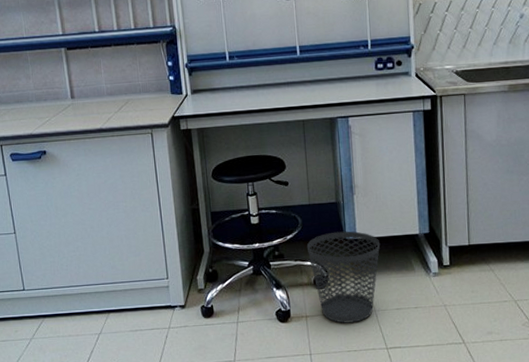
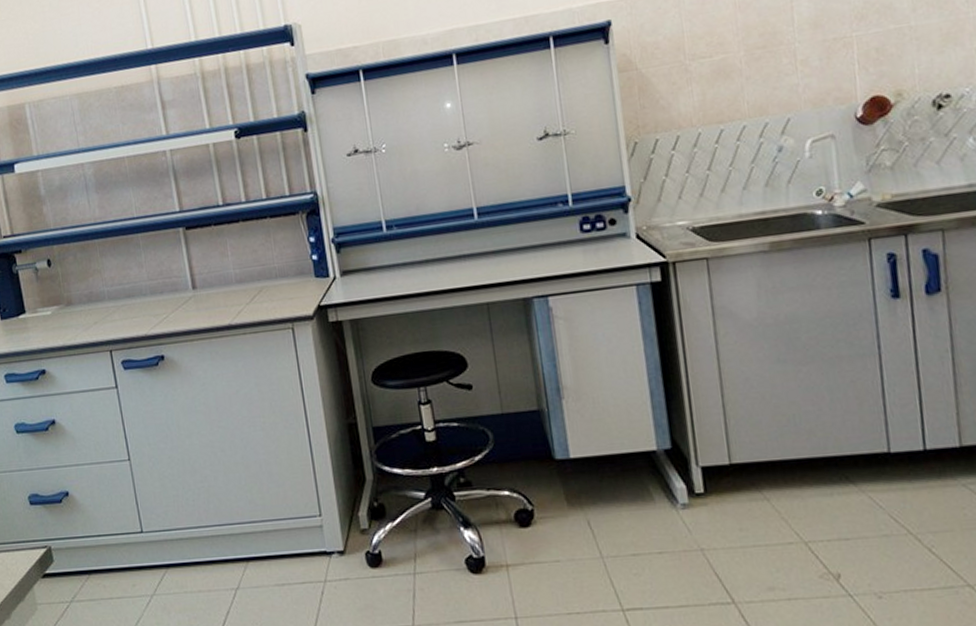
wastebasket: present [307,231,381,323] -> none [502,448,604,575]

